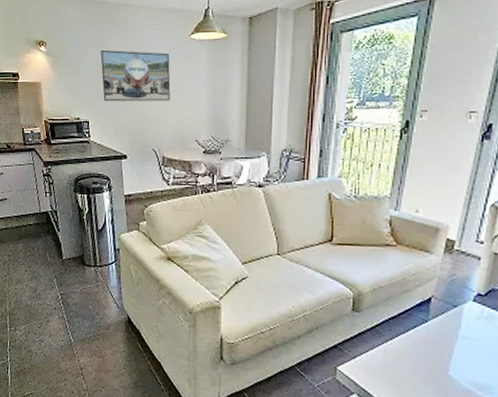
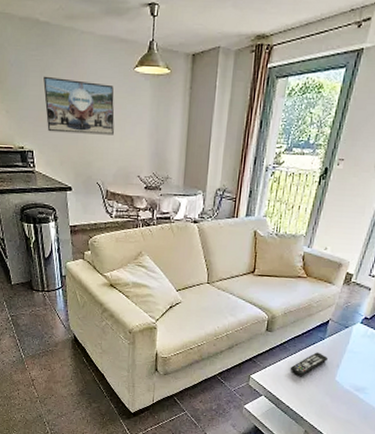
remote control: none [386,338,435,370] -> present [290,352,328,377]

